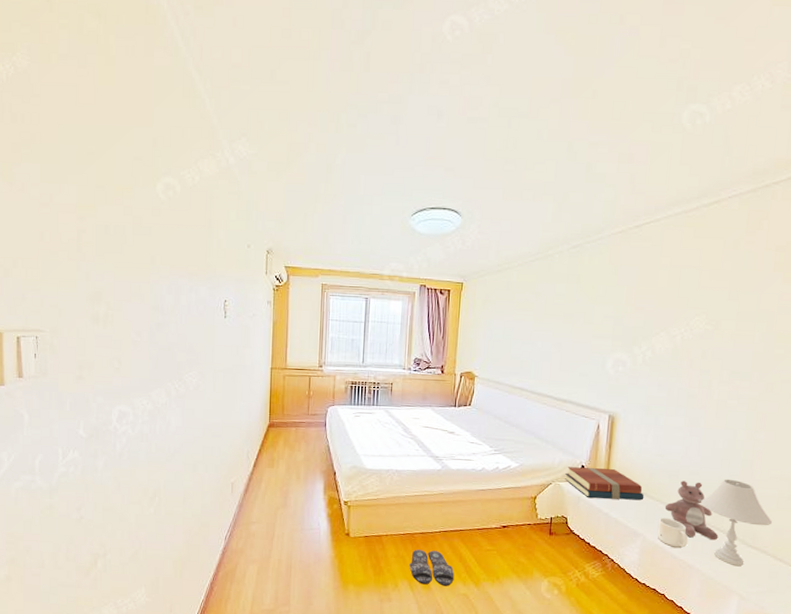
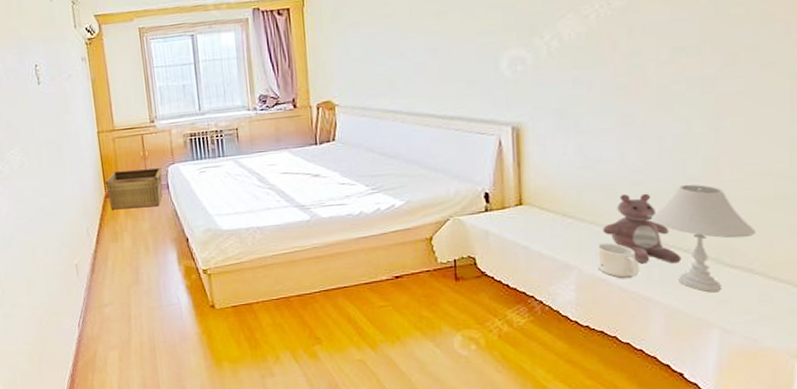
hamper: none [270,405,322,441] -> present [105,168,163,210]
slippers: present [409,549,455,586] -> none [289,314,345,354]
books: present [564,467,645,501] -> none [464,192,573,230]

